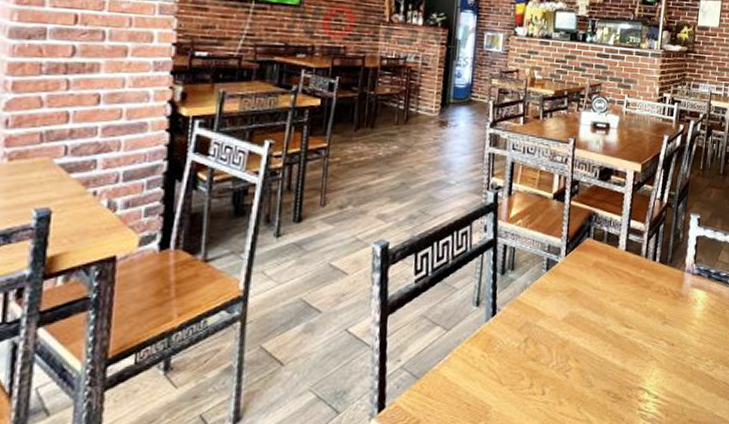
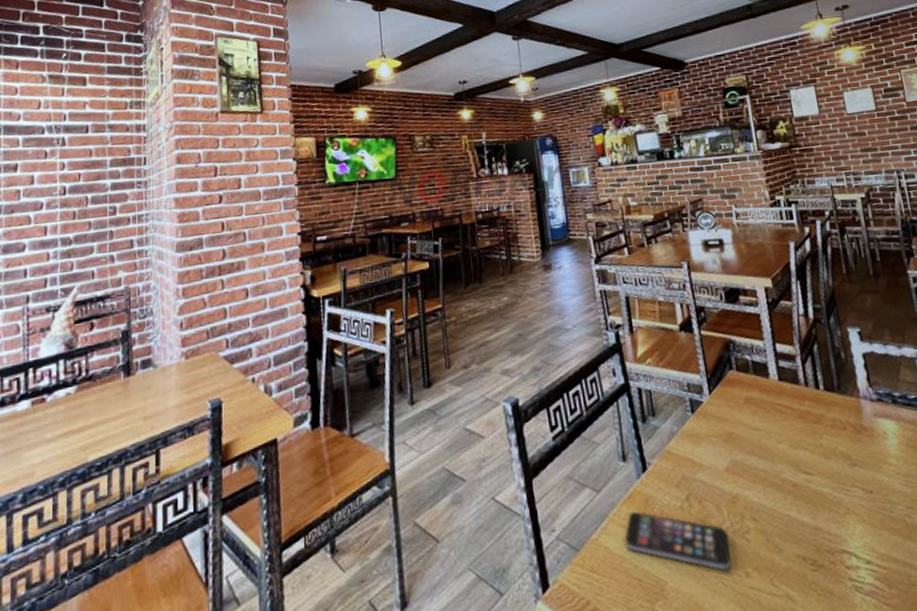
smartphone: none [462,348,553,400] -> present [625,511,731,571]

